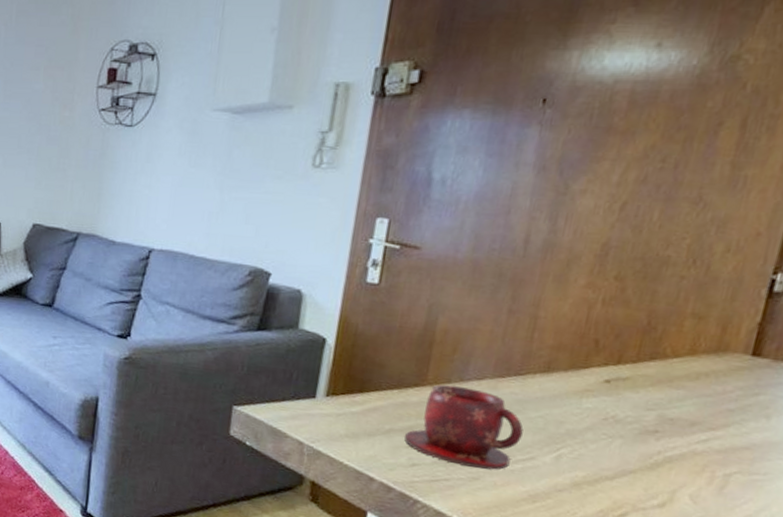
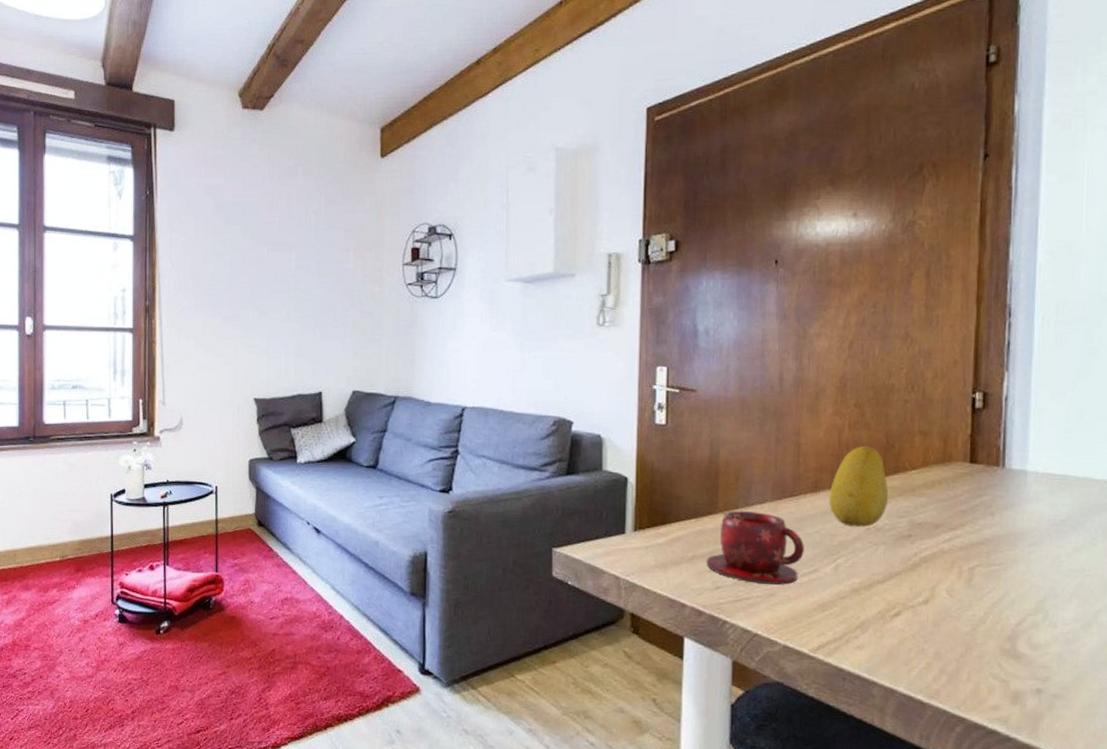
fruit: none [561,325,640,417] -> present [828,446,889,527]

